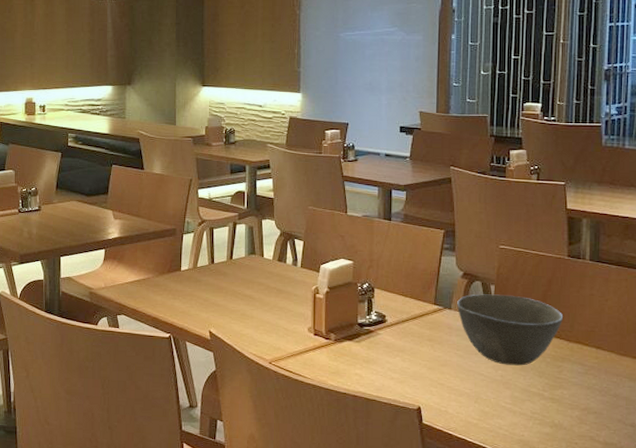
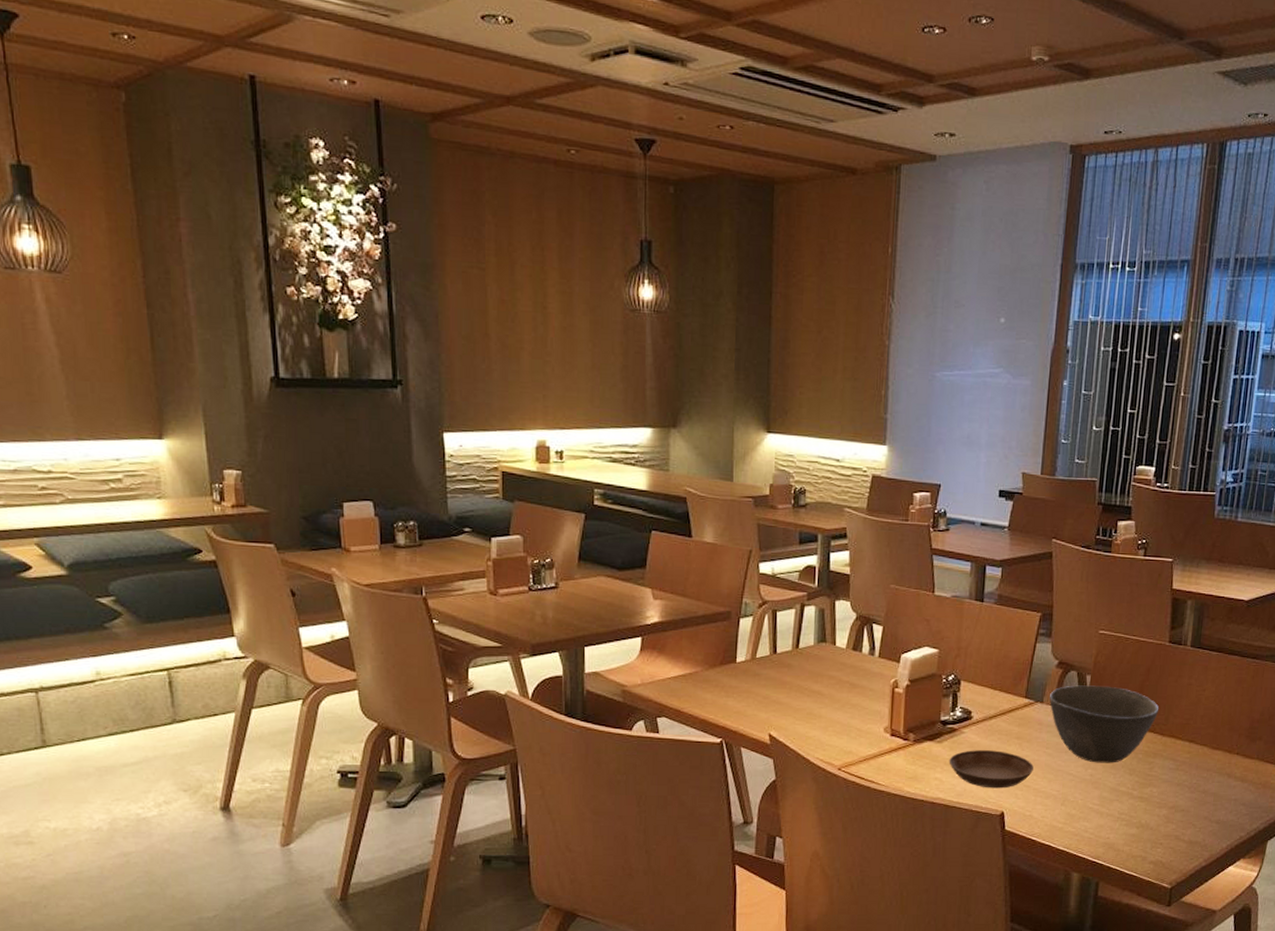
saucer: none [367,350,446,385] -> present [948,750,1034,789]

